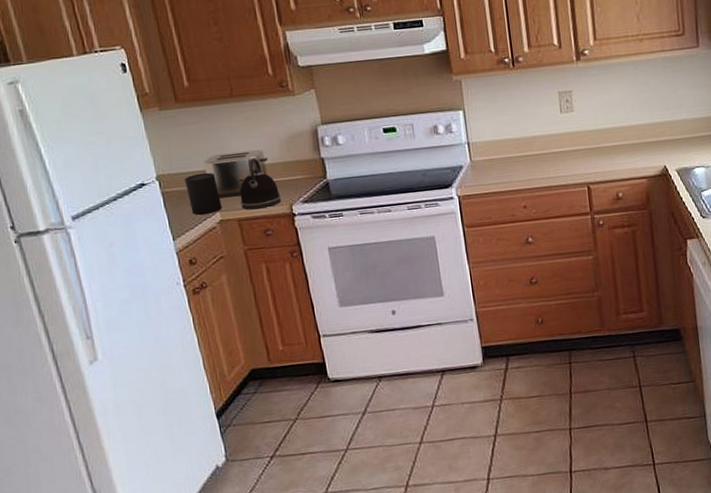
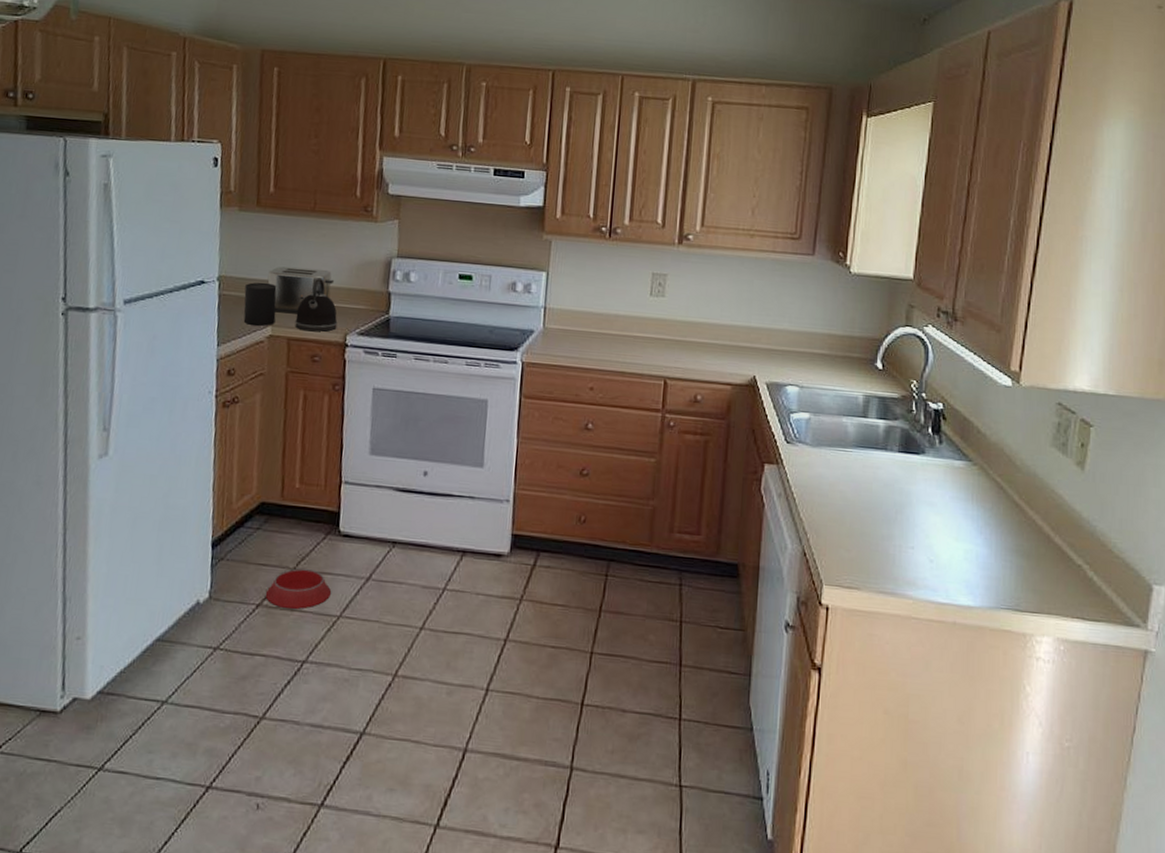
pet bowl: none [276,416,335,454] -> present [265,568,332,609]

